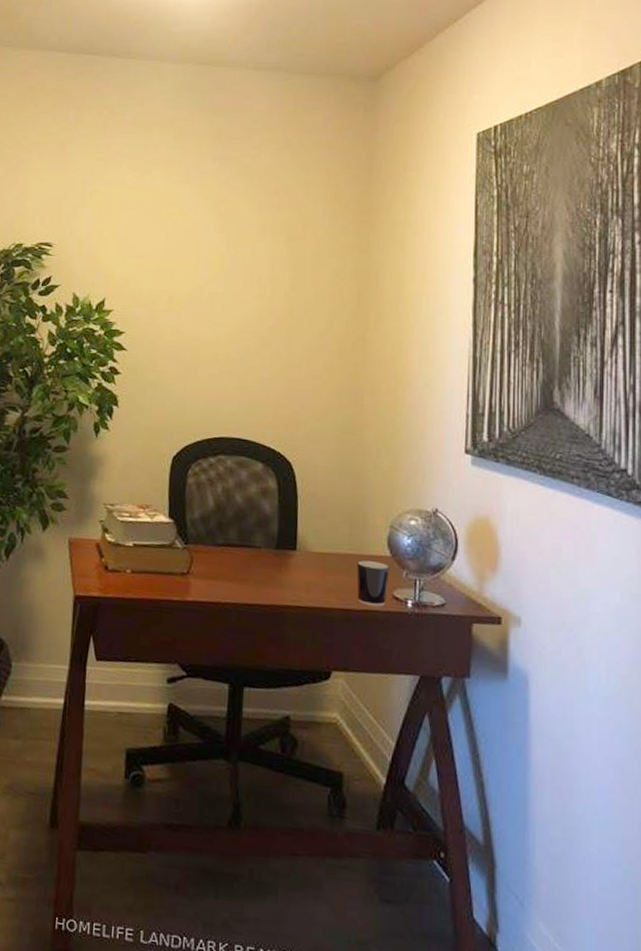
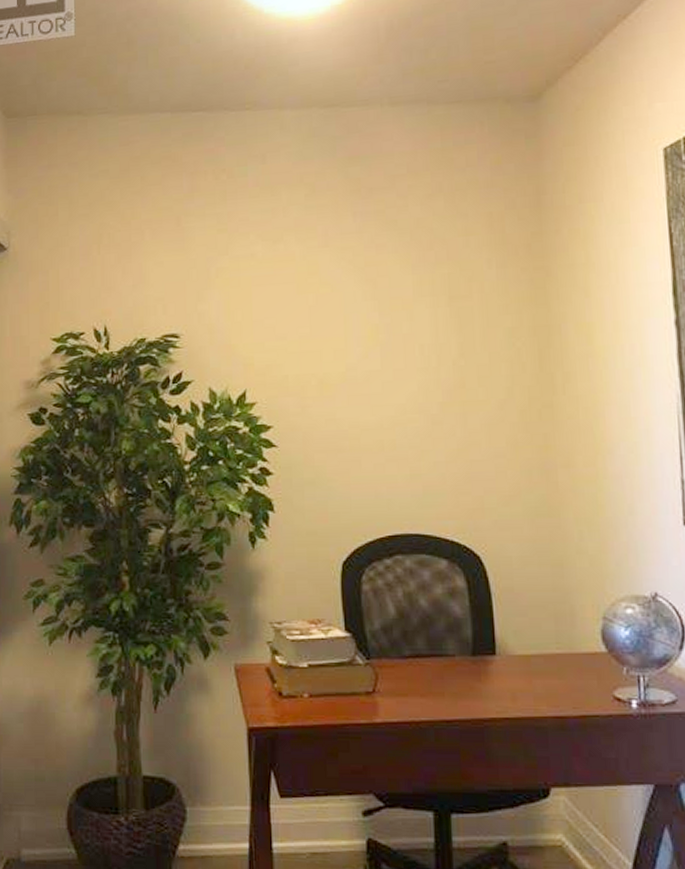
mug: present [356,560,390,607] -> none [568,660,608,711]

